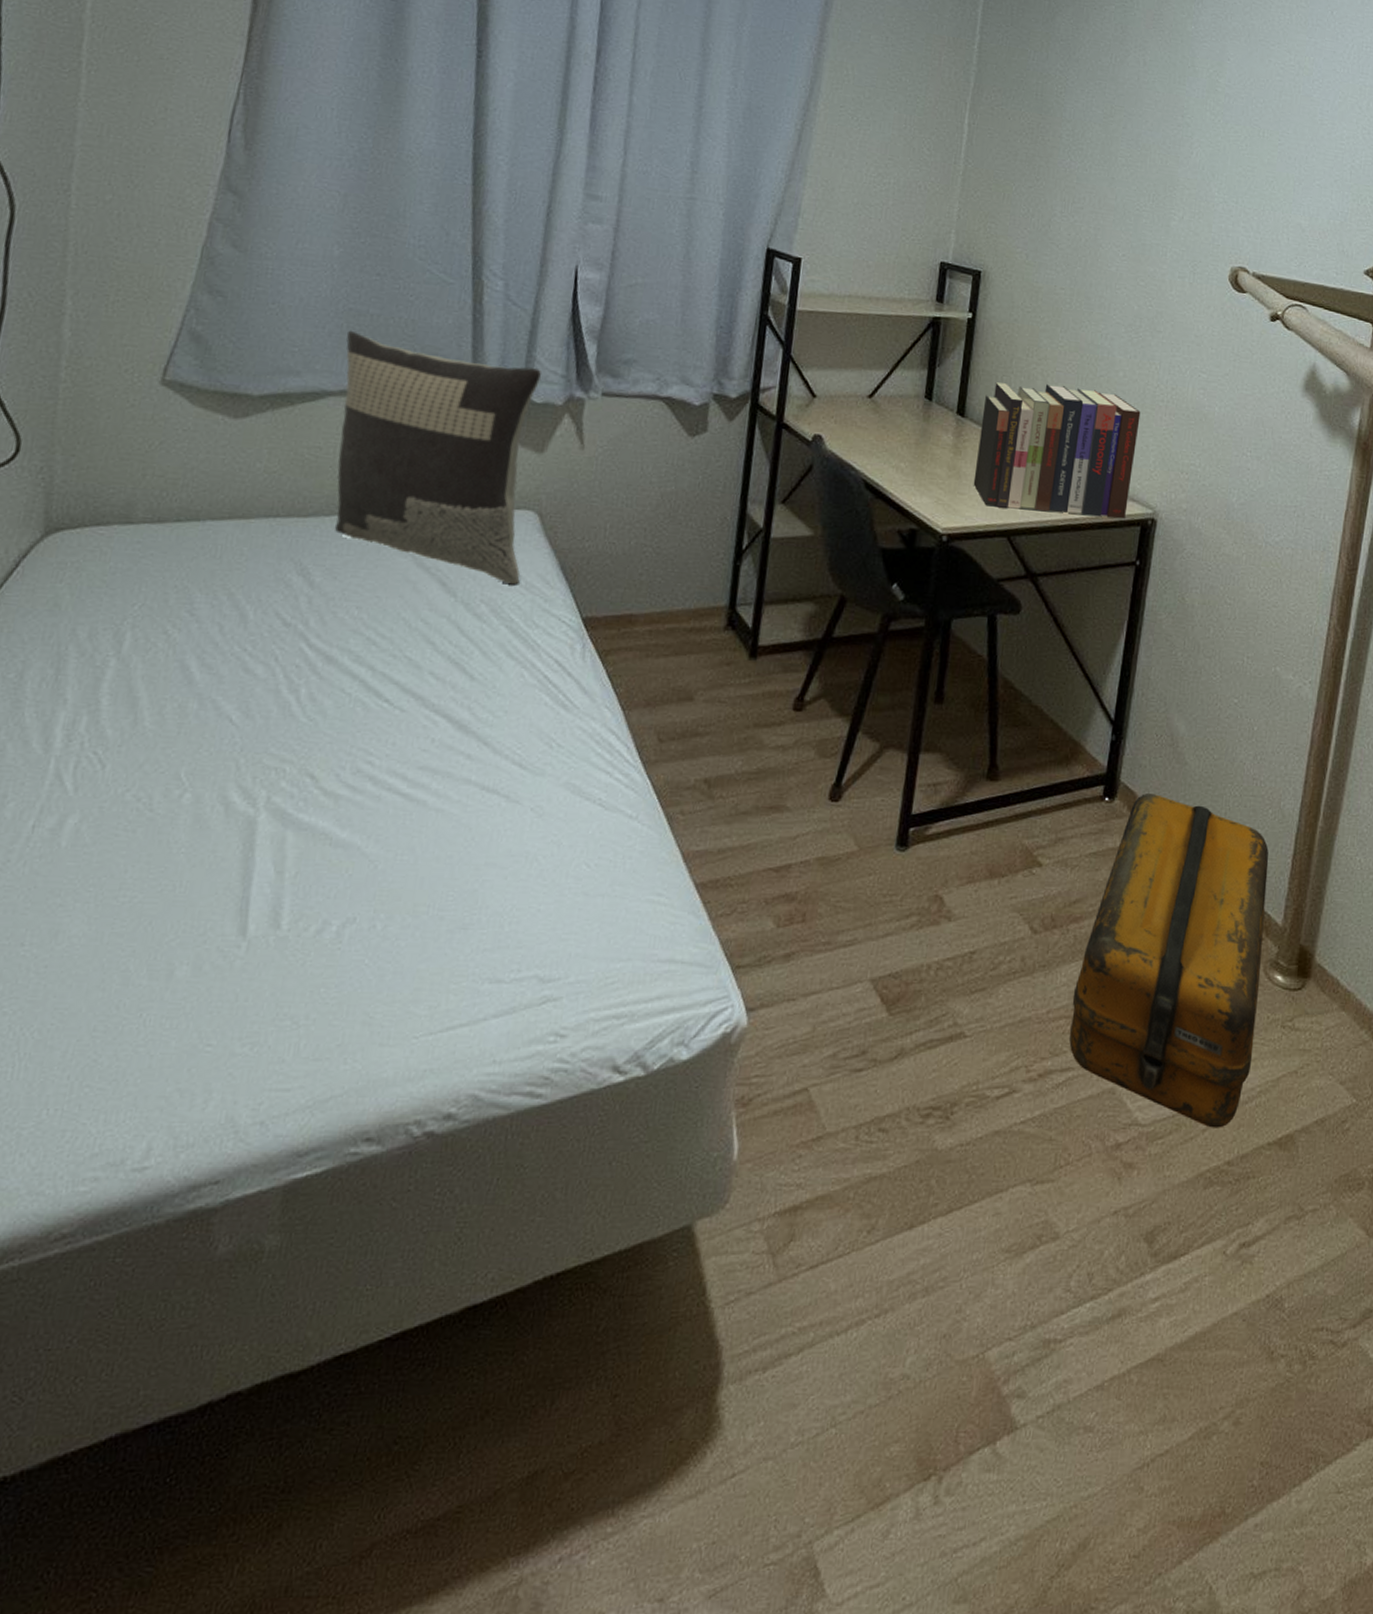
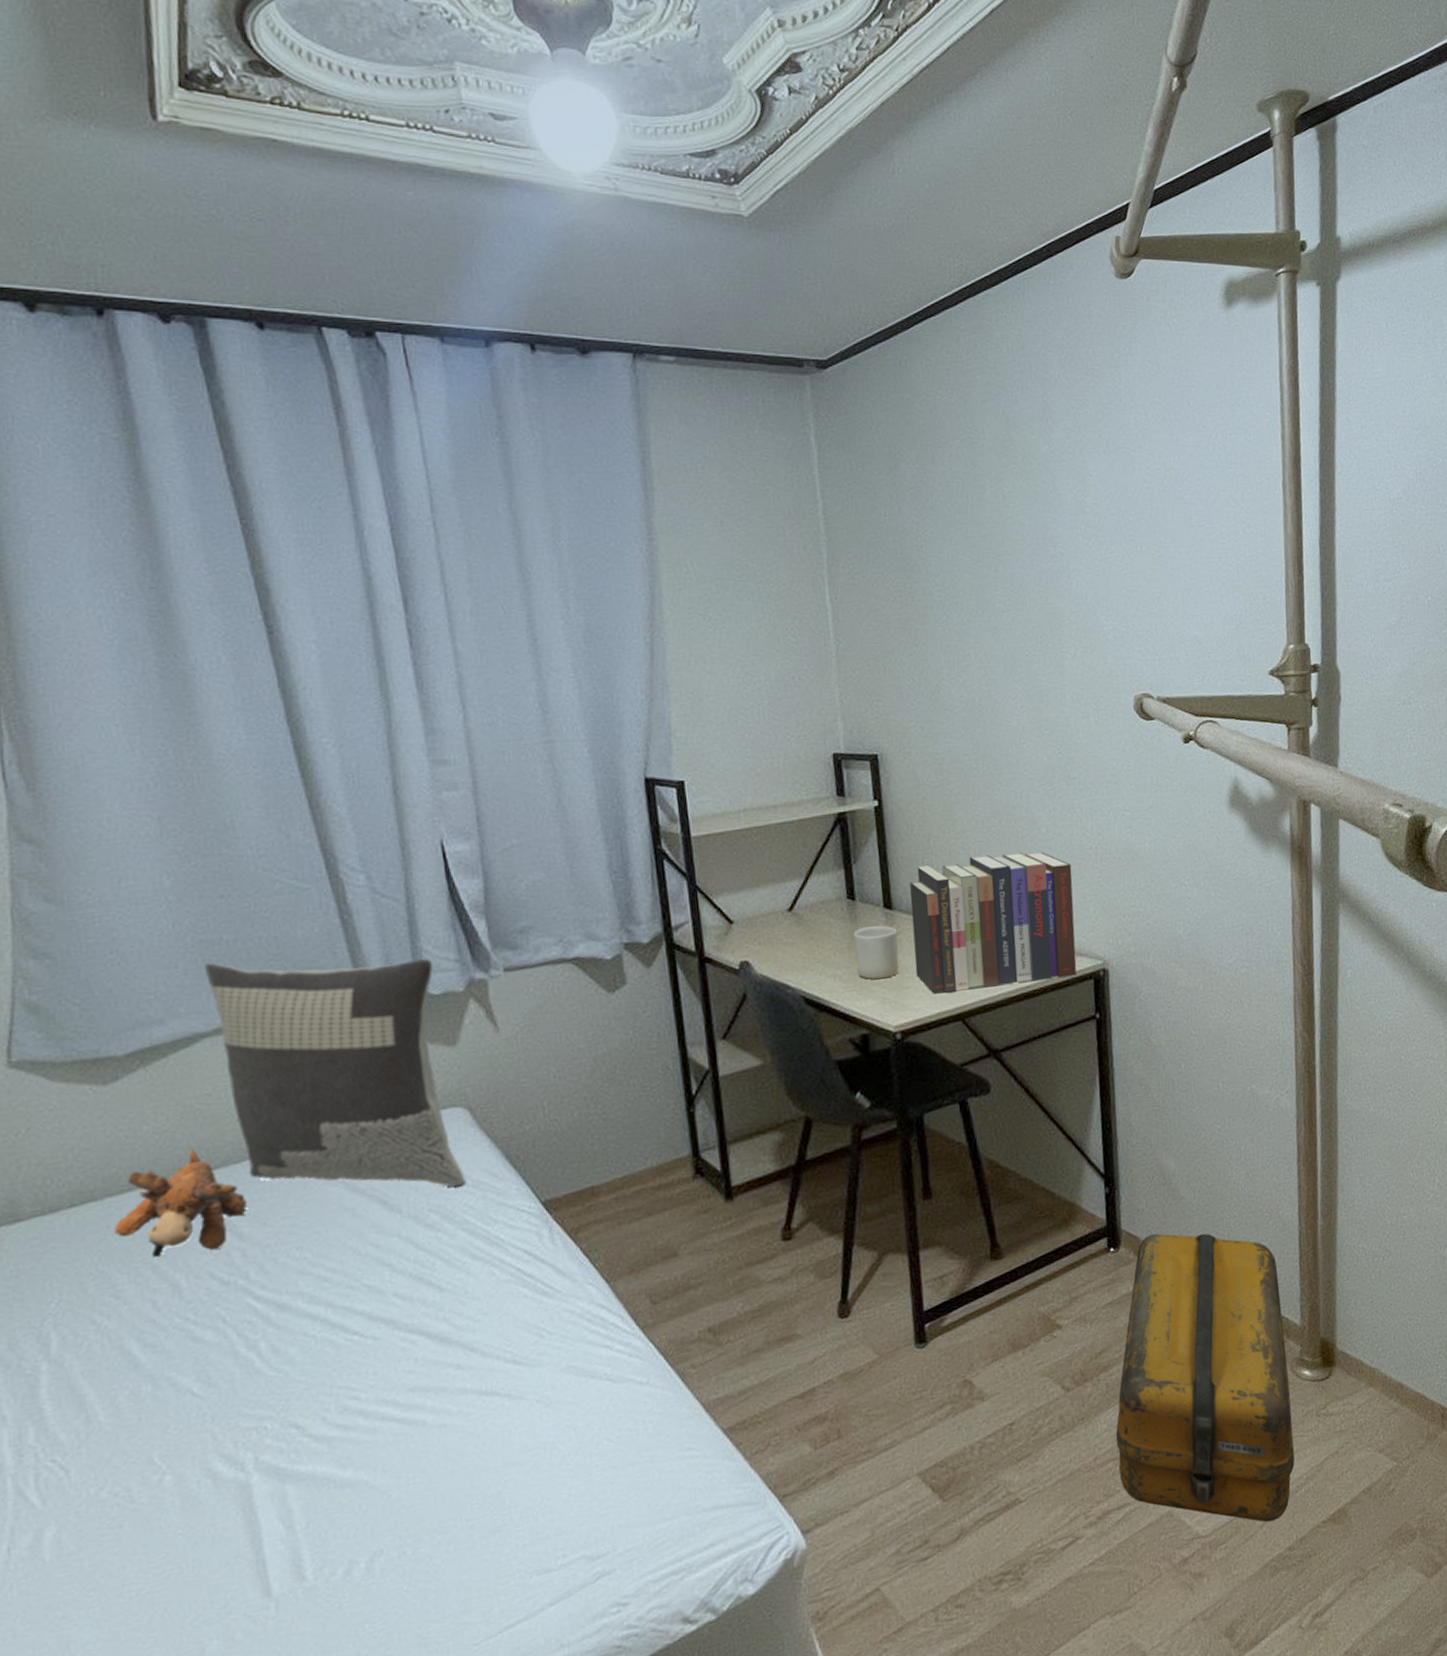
stuffed animal: none [206,494,326,591] -> present [114,1149,248,1258]
mug: none [919,428,965,481] -> present [853,925,899,980]

